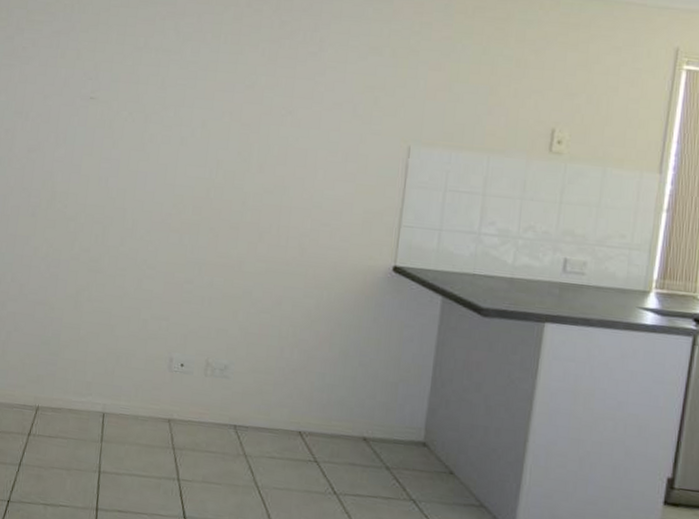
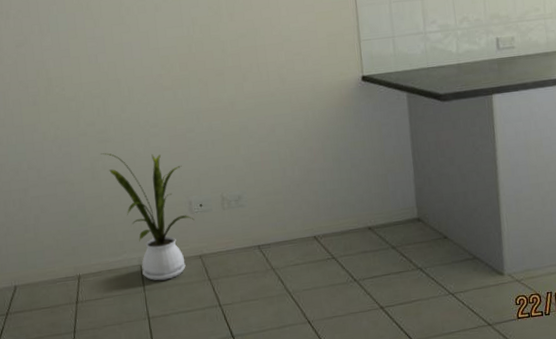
house plant: none [89,283,172,436] -> present [101,153,194,281]

